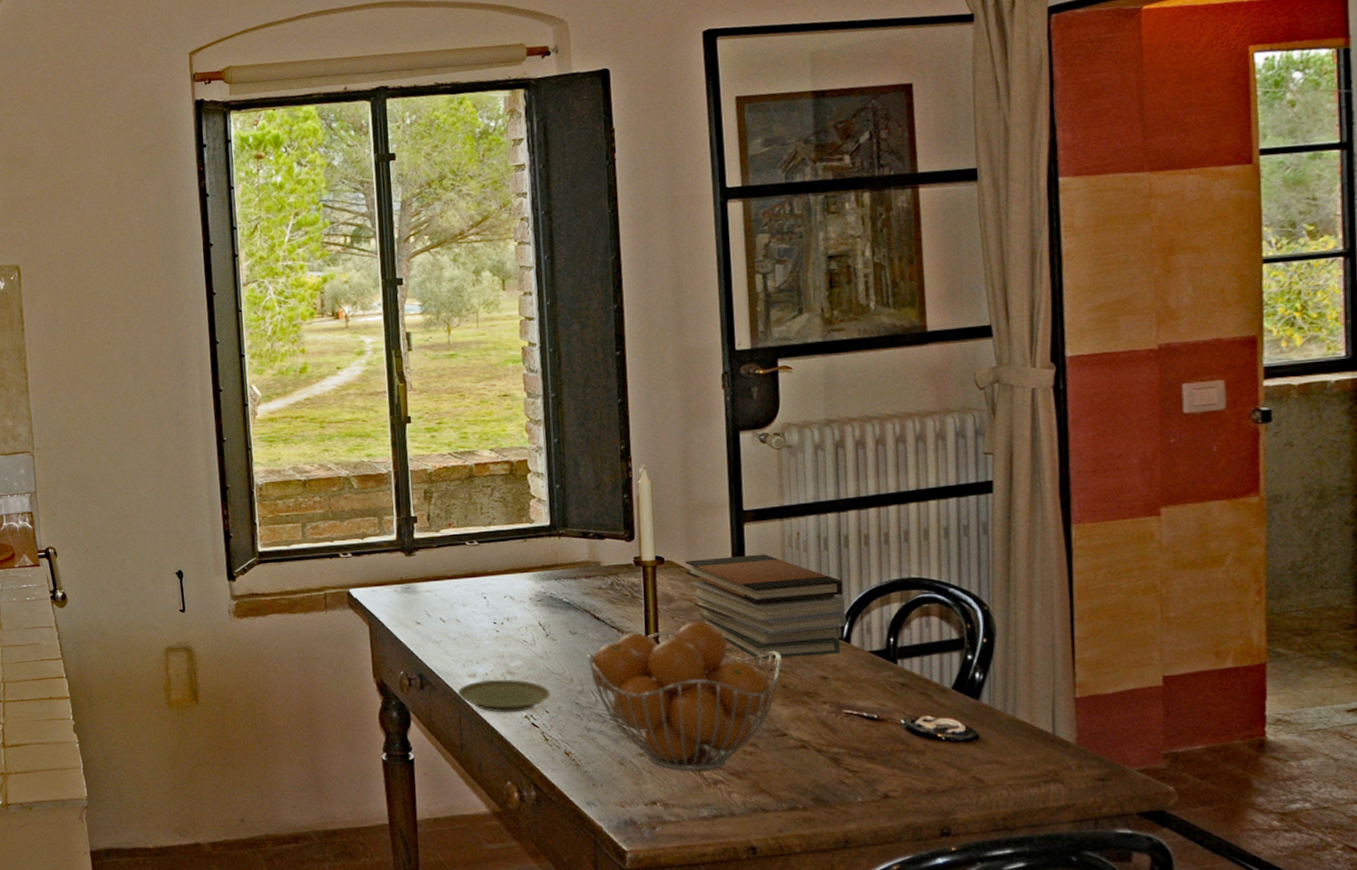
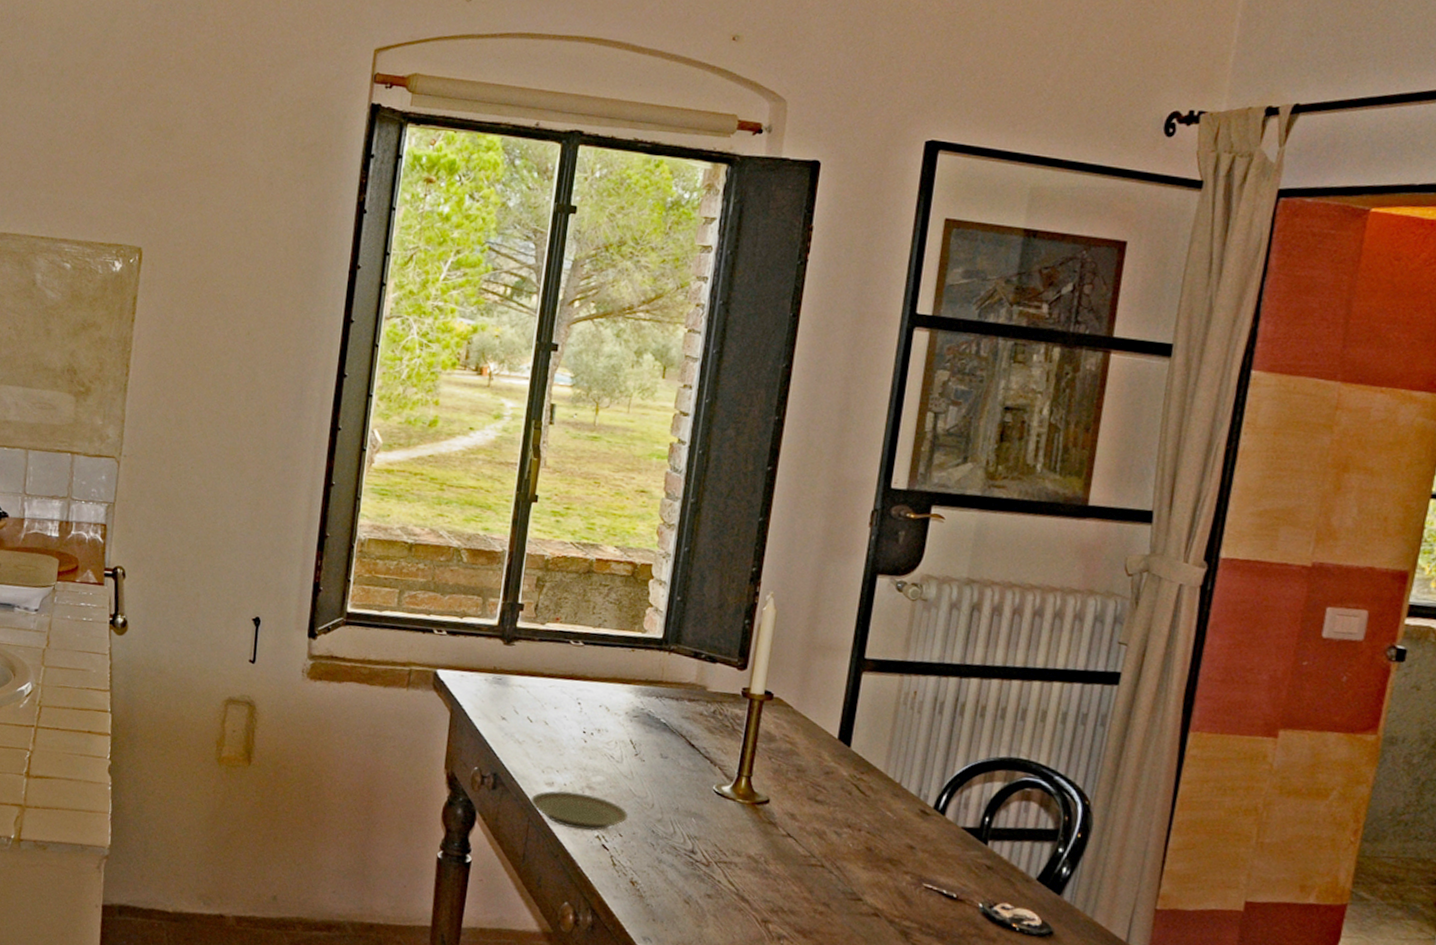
fruit basket: present [587,621,783,771] -> none [673,766,873,924]
book stack: present [685,554,847,659] -> none [793,700,950,825]

